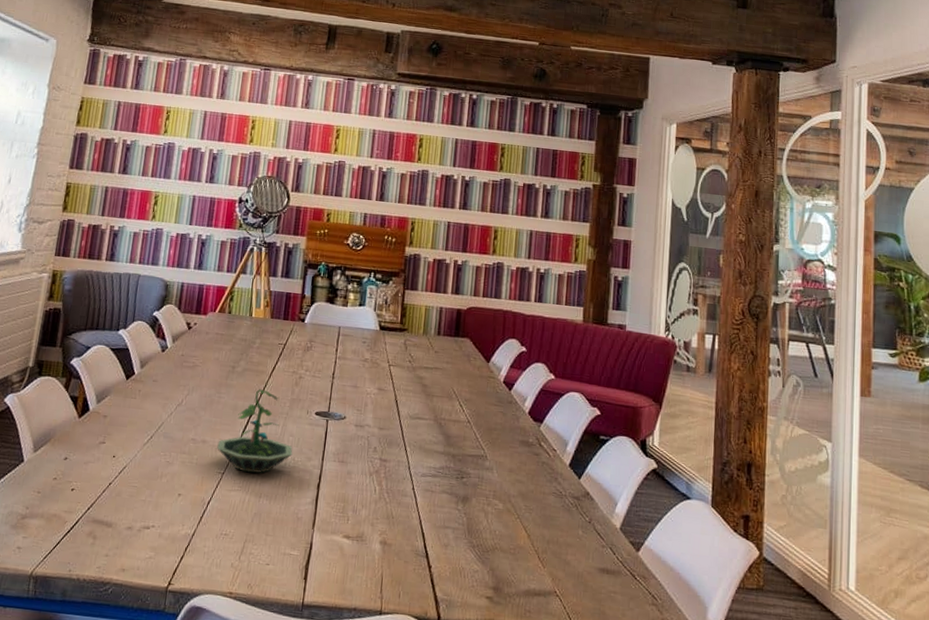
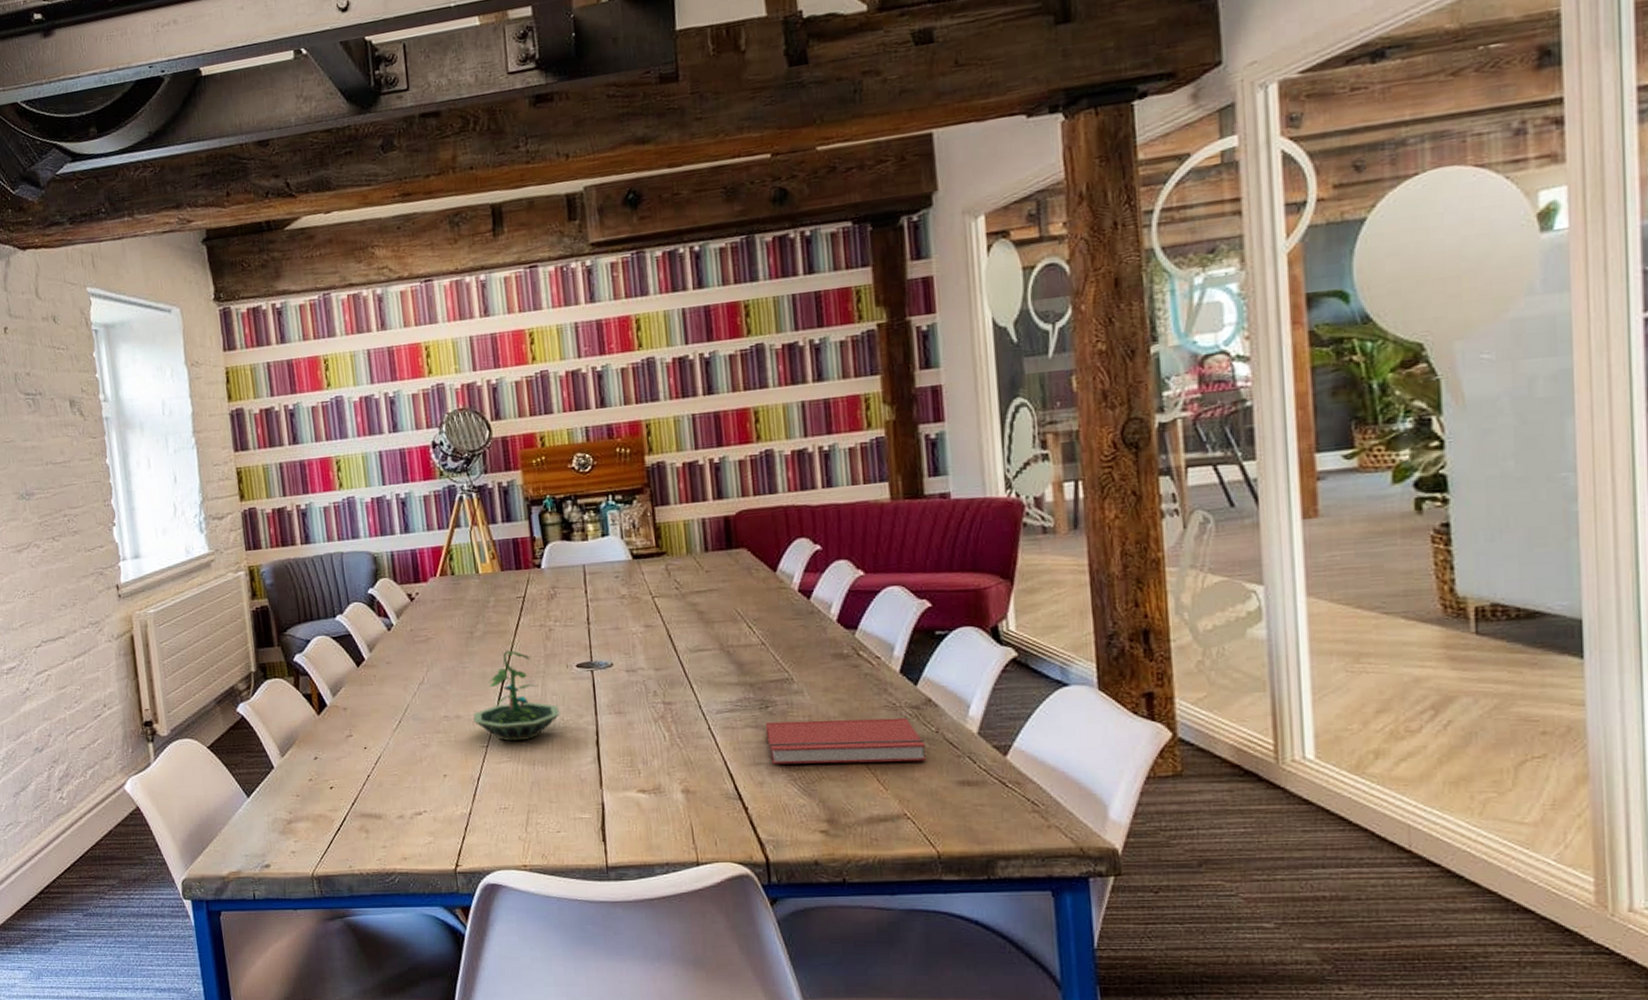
book: none [457,491,579,547] -> present [765,717,927,765]

